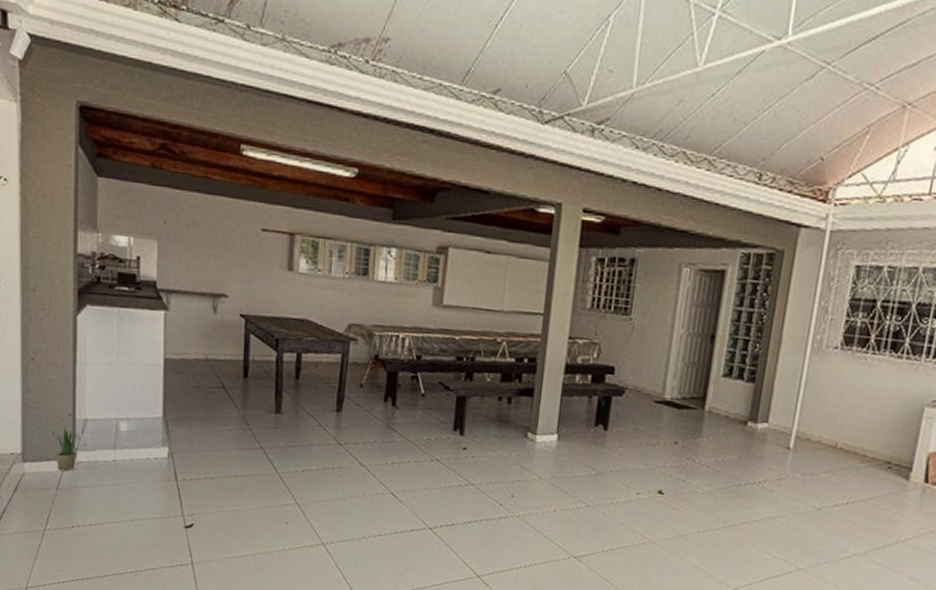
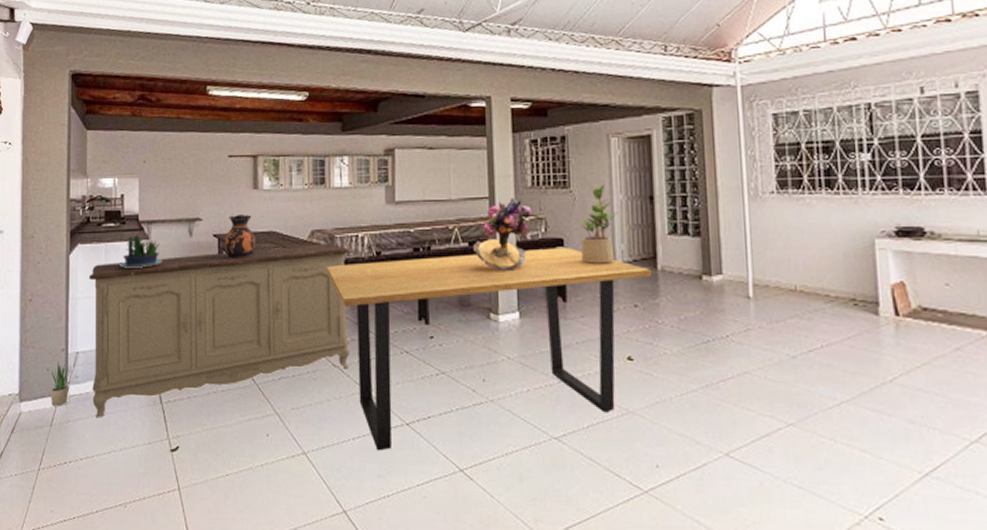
sideboard: none [98,329,389,488] -> present [88,243,351,418]
potted plant: none [134,304,183,341] -> present [120,235,163,268]
ceramic jug: none [250,296,288,345] -> present [222,215,256,259]
dining table: none [361,363,698,551] -> present [327,248,651,451]
bouquet: none [519,318,588,394] -> present [473,198,533,272]
potted plant: none [630,315,676,398] -> present [578,185,618,264]

